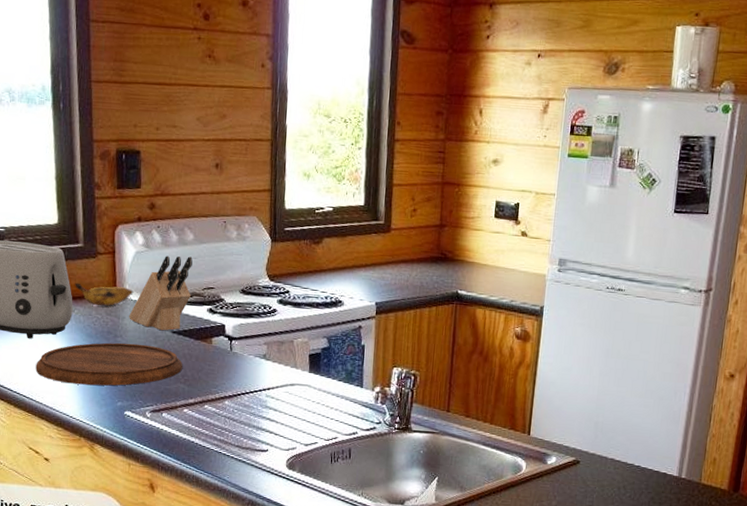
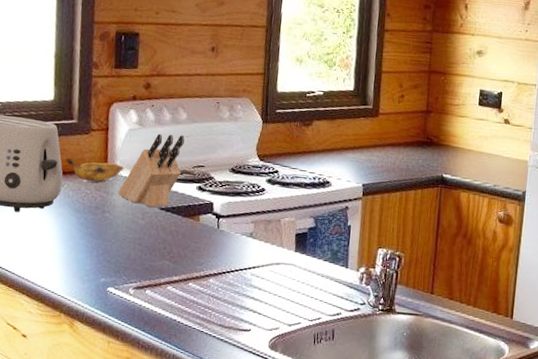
cutting board: present [36,342,183,386] -> none [20,218,170,262]

